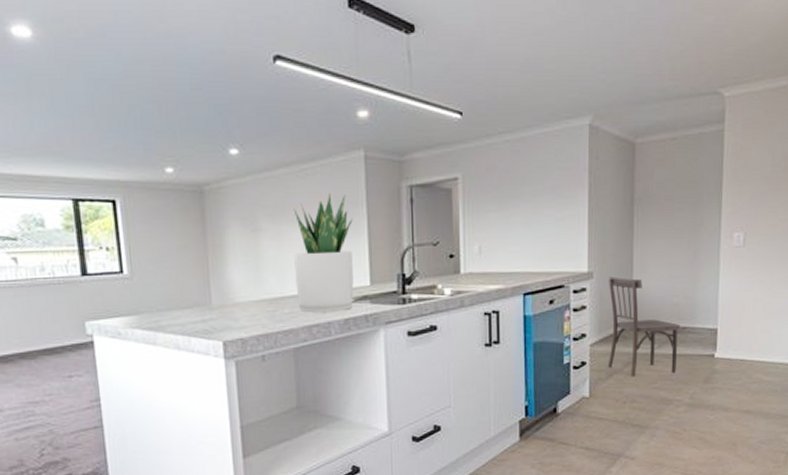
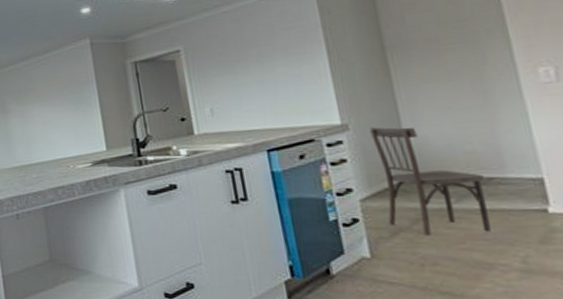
planter: present [293,193,354,313] -> none [34,76,92,177]

